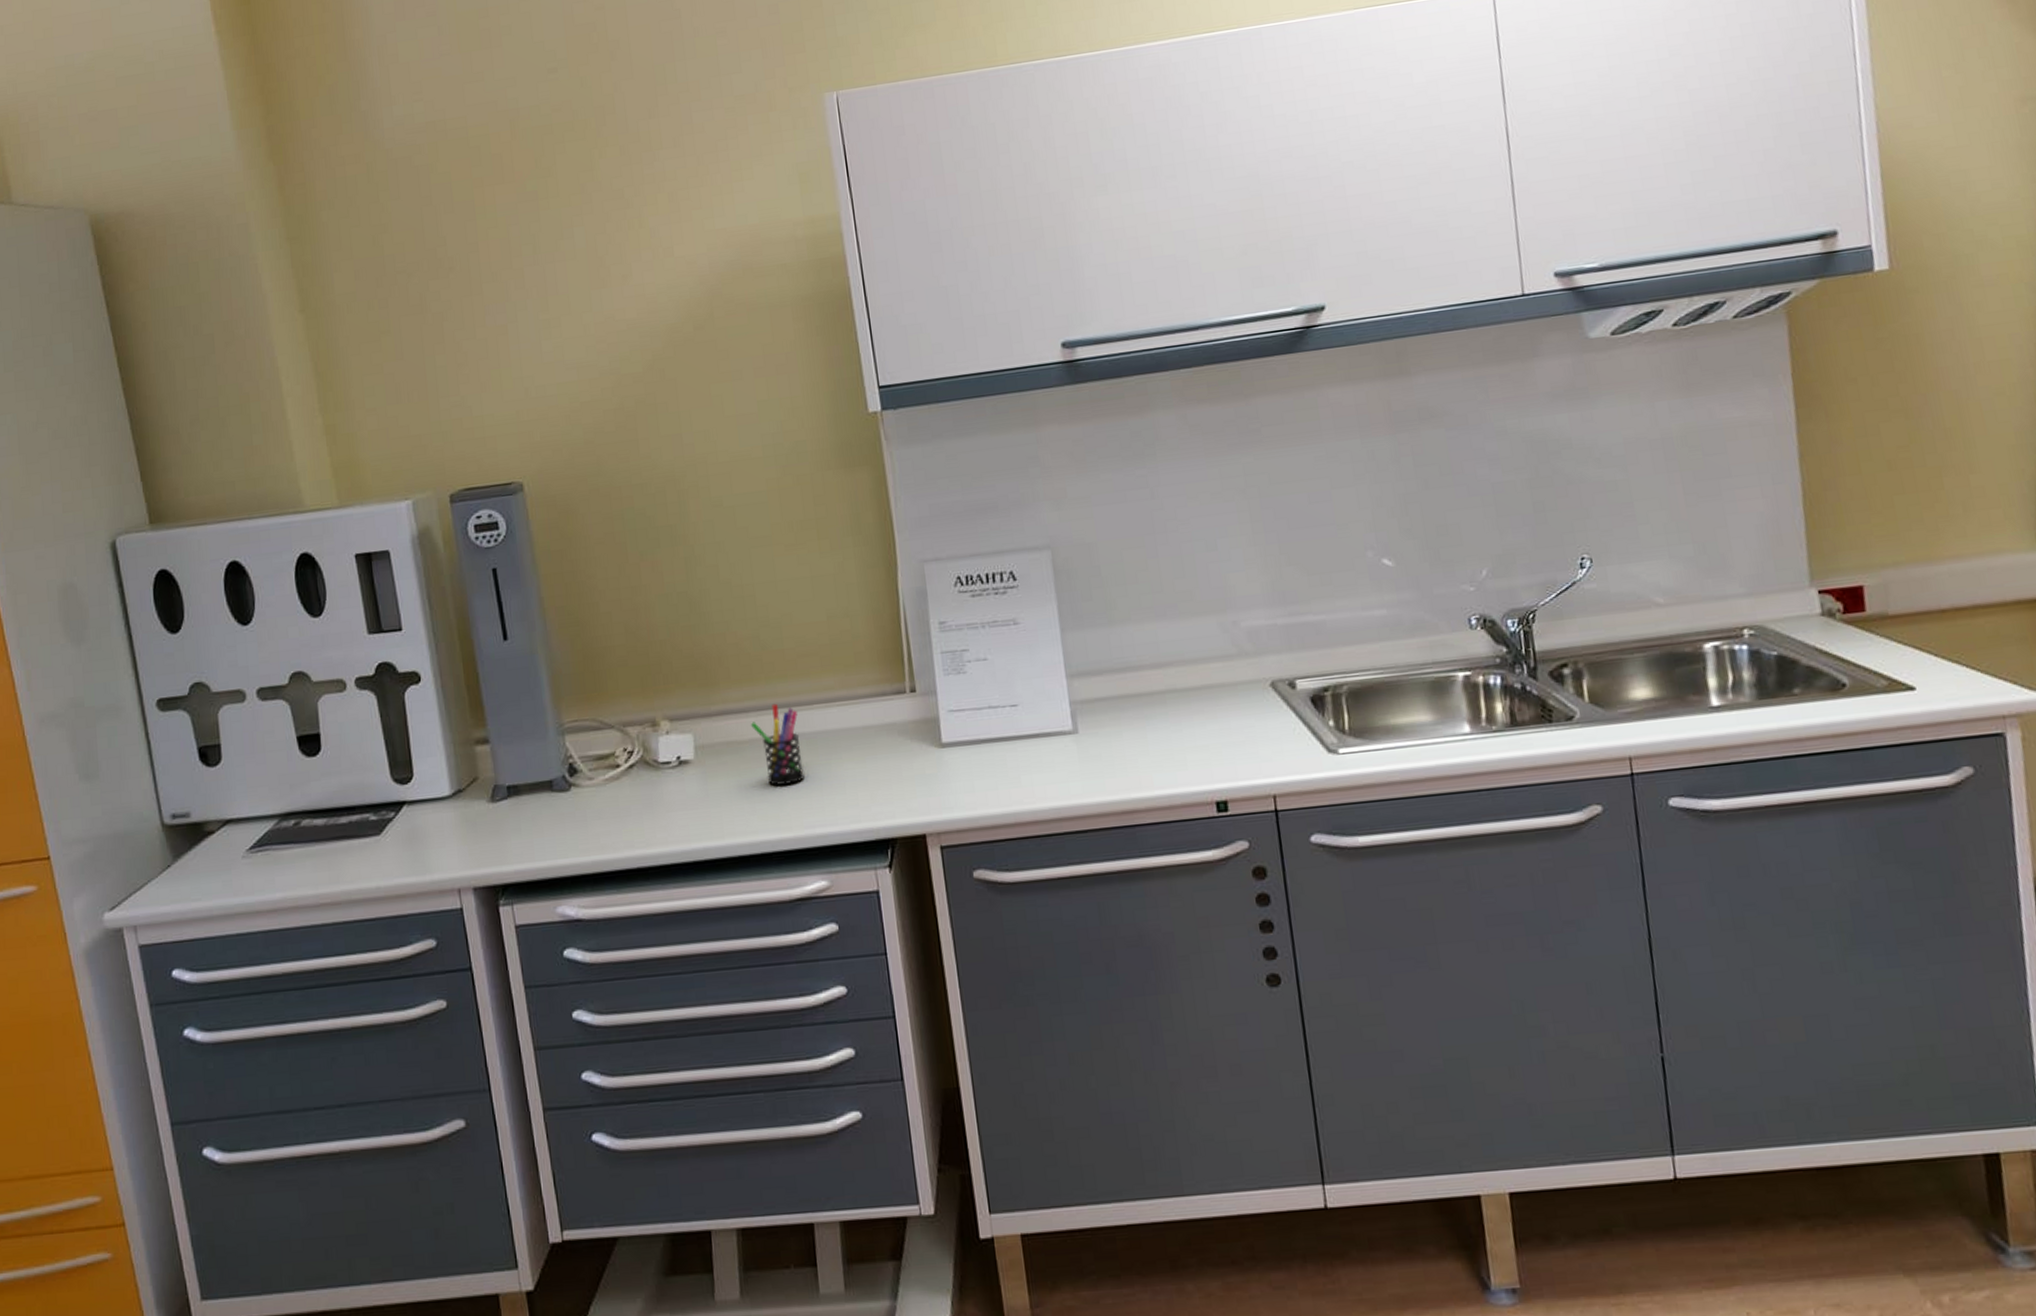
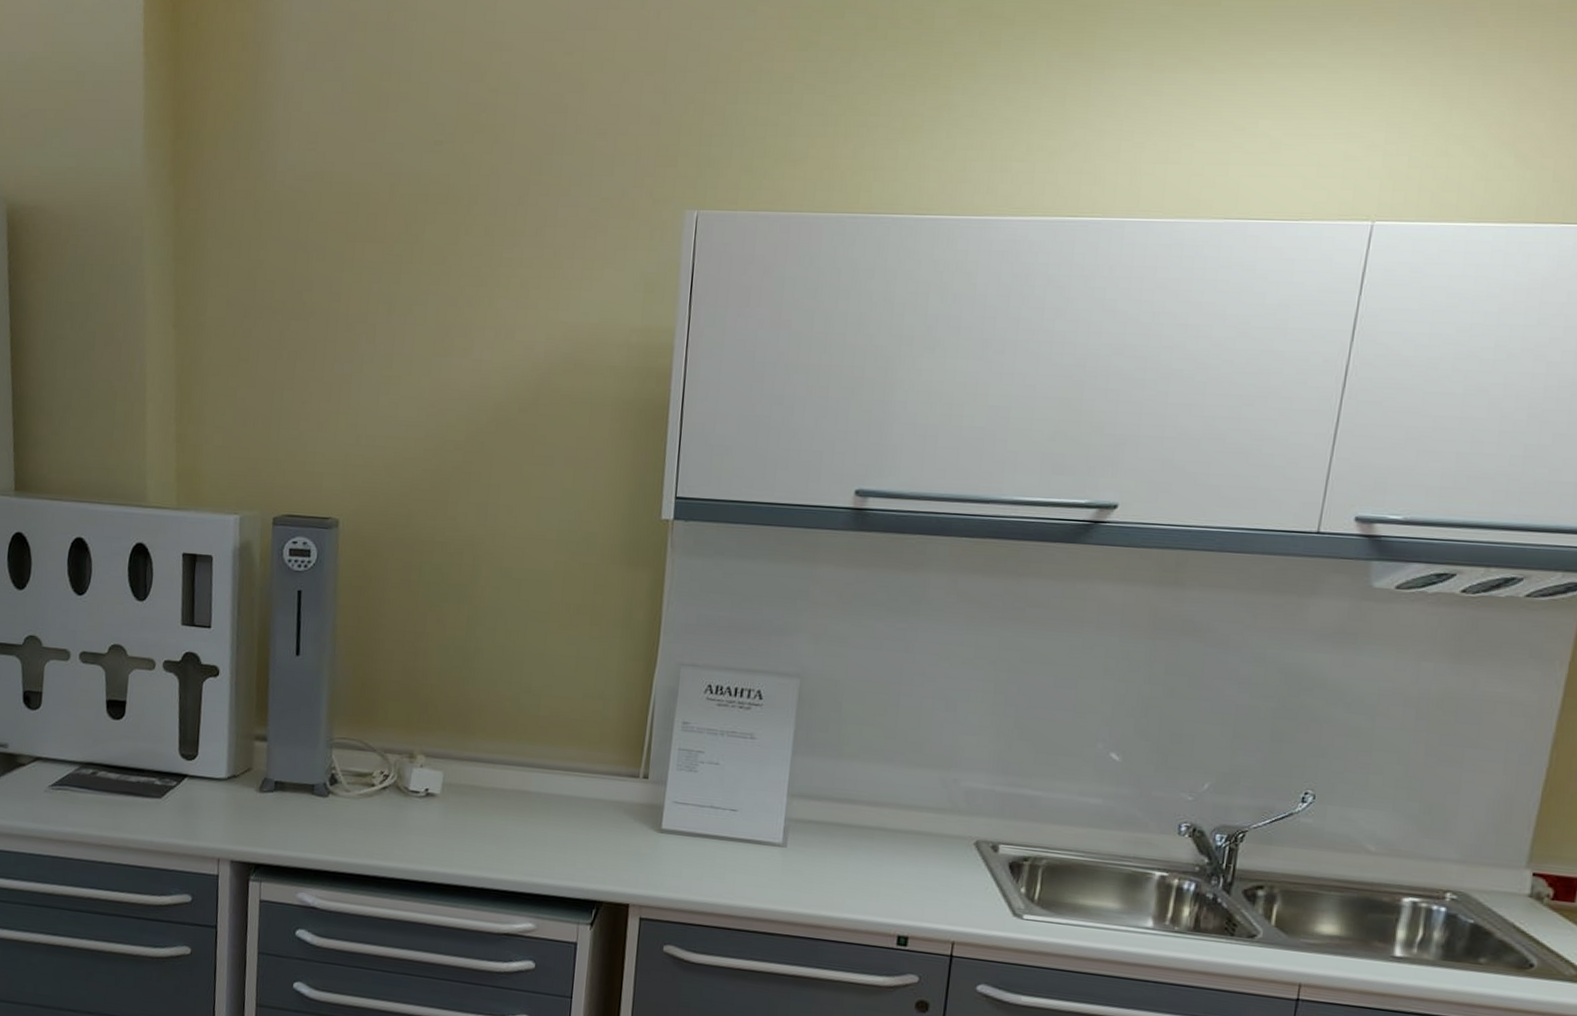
pen holder: present [751,703,804,786] -> none [496,761,539,835]

